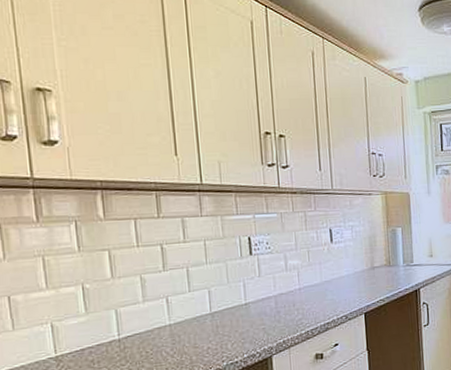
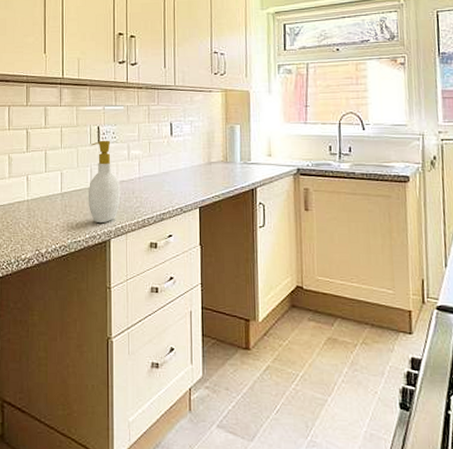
soap bottle: none [242,251,281,341] -> present [88,140,121,224]

